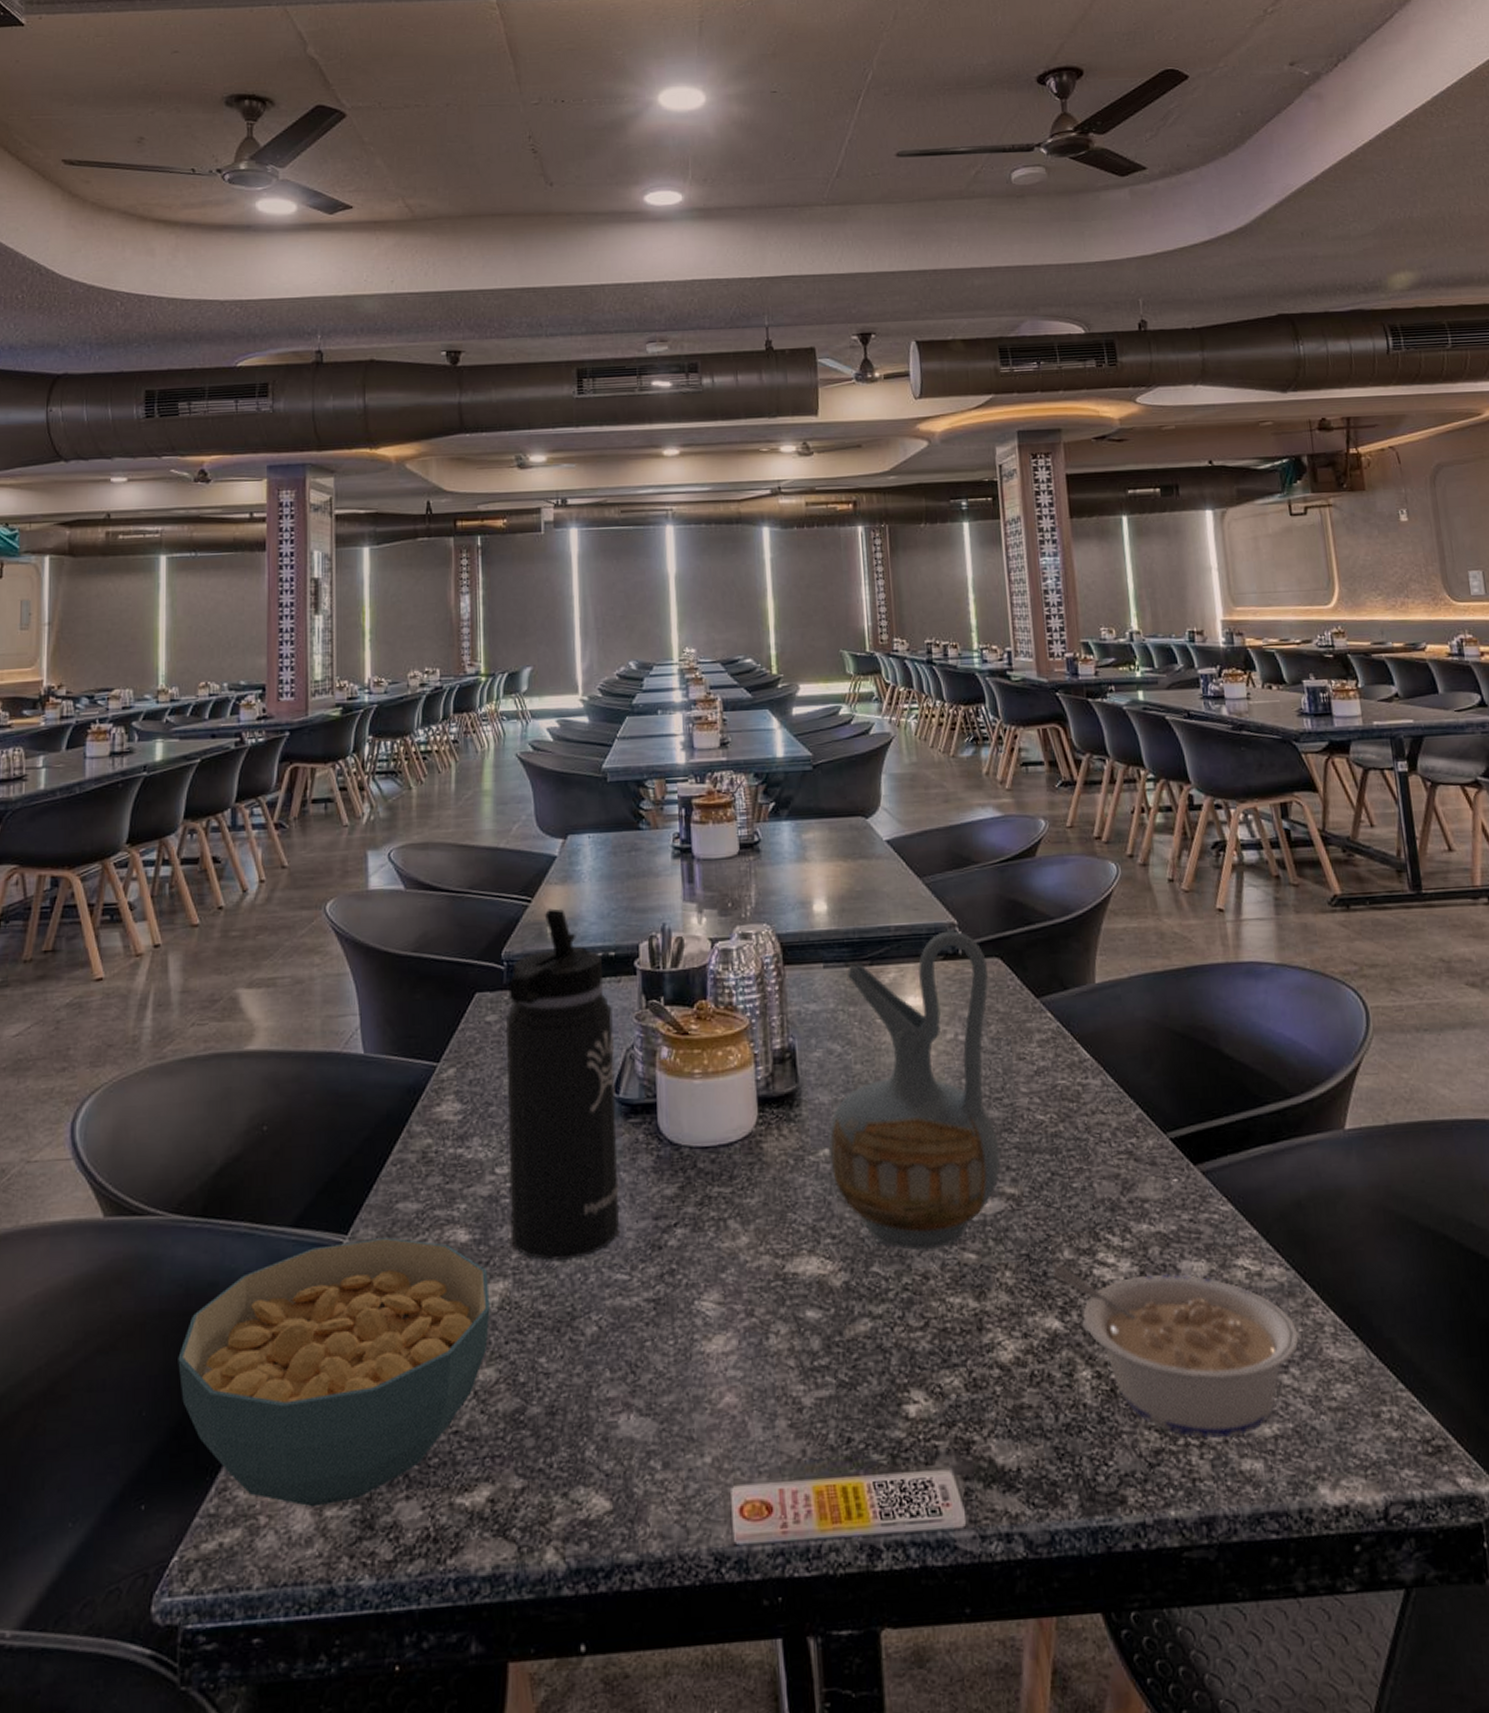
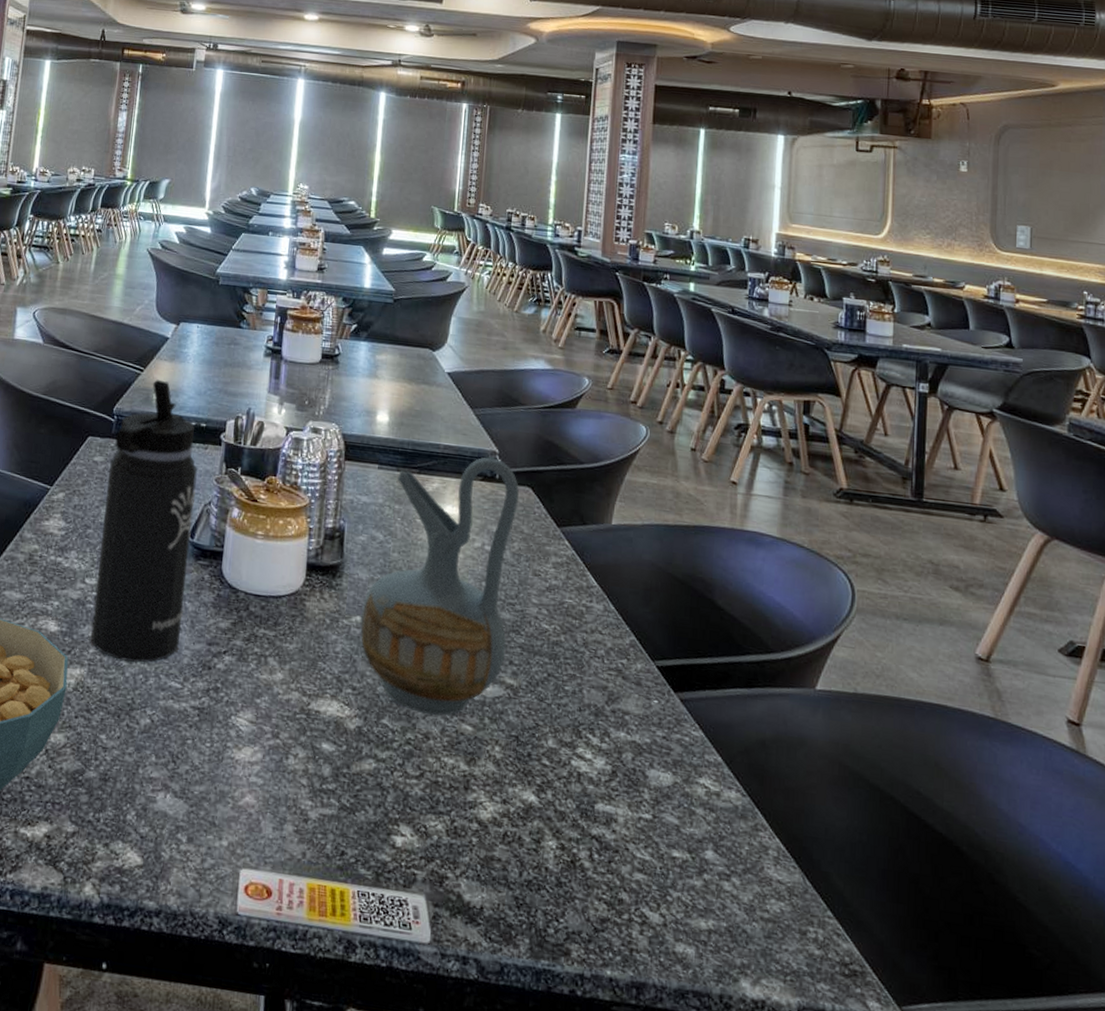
legume: present [1051,1265,1299,1438] -> none [535,750,744,923]

